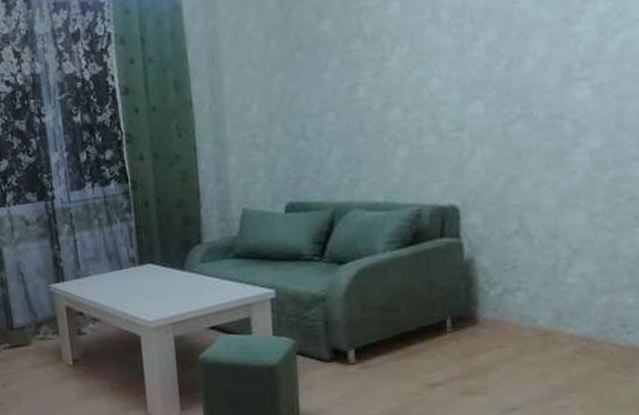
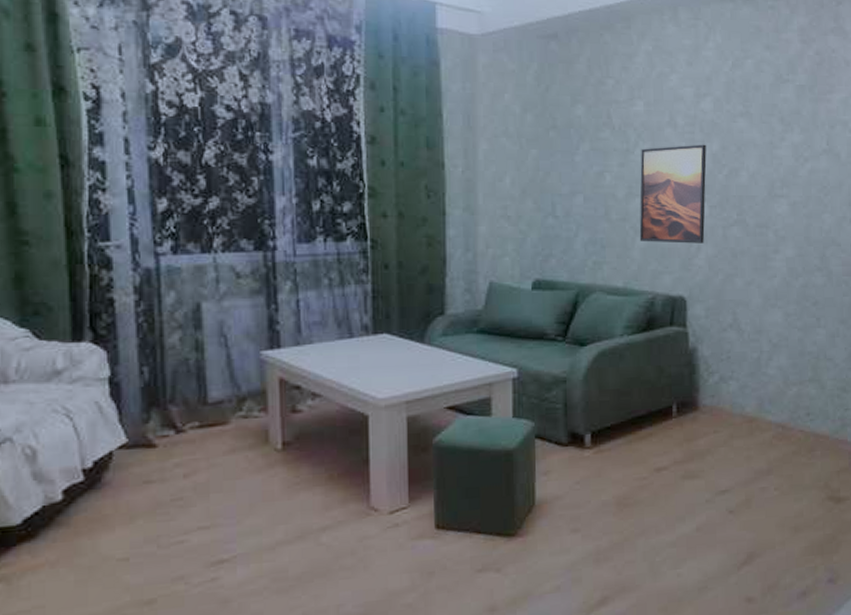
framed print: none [398,35,480,152] -> present [639,144,707,244]

